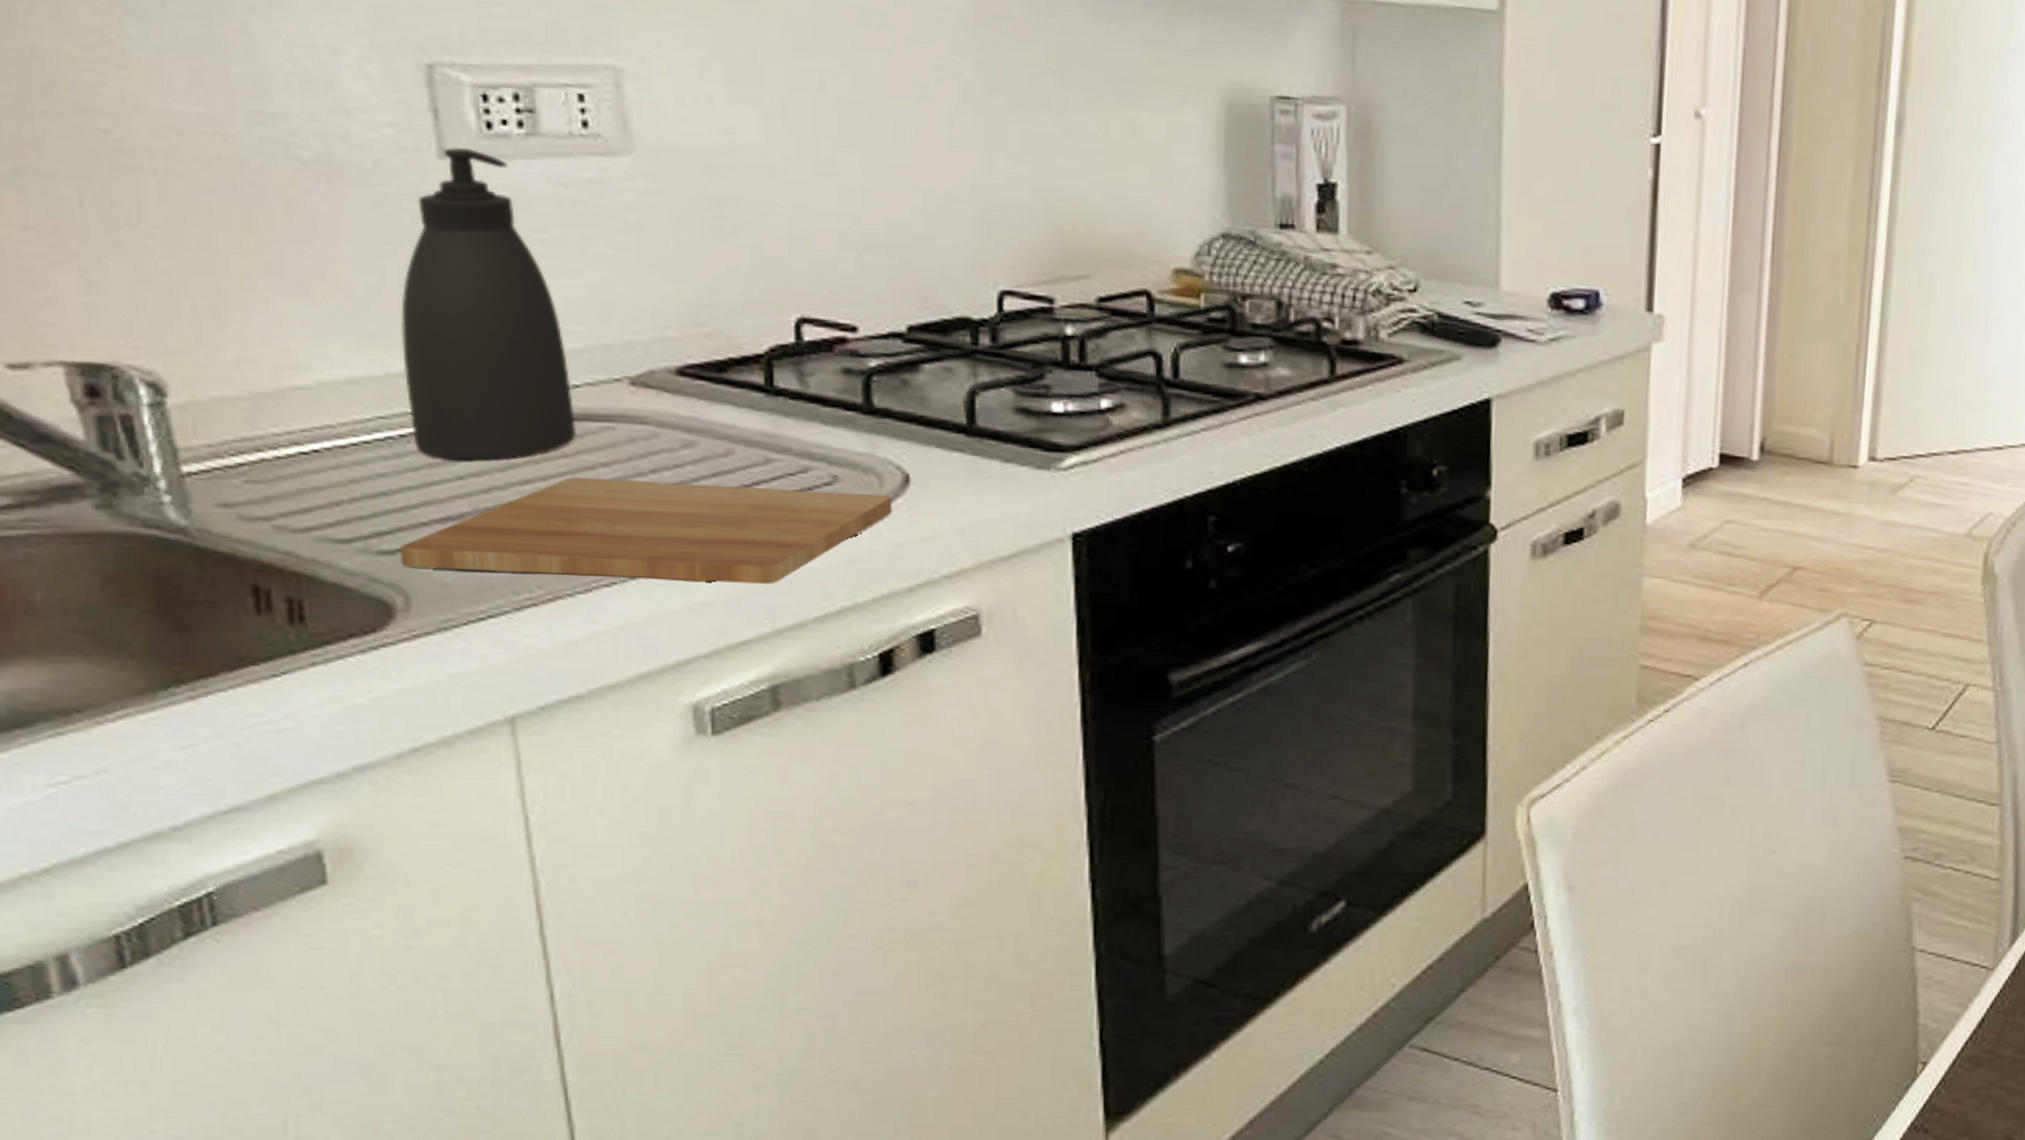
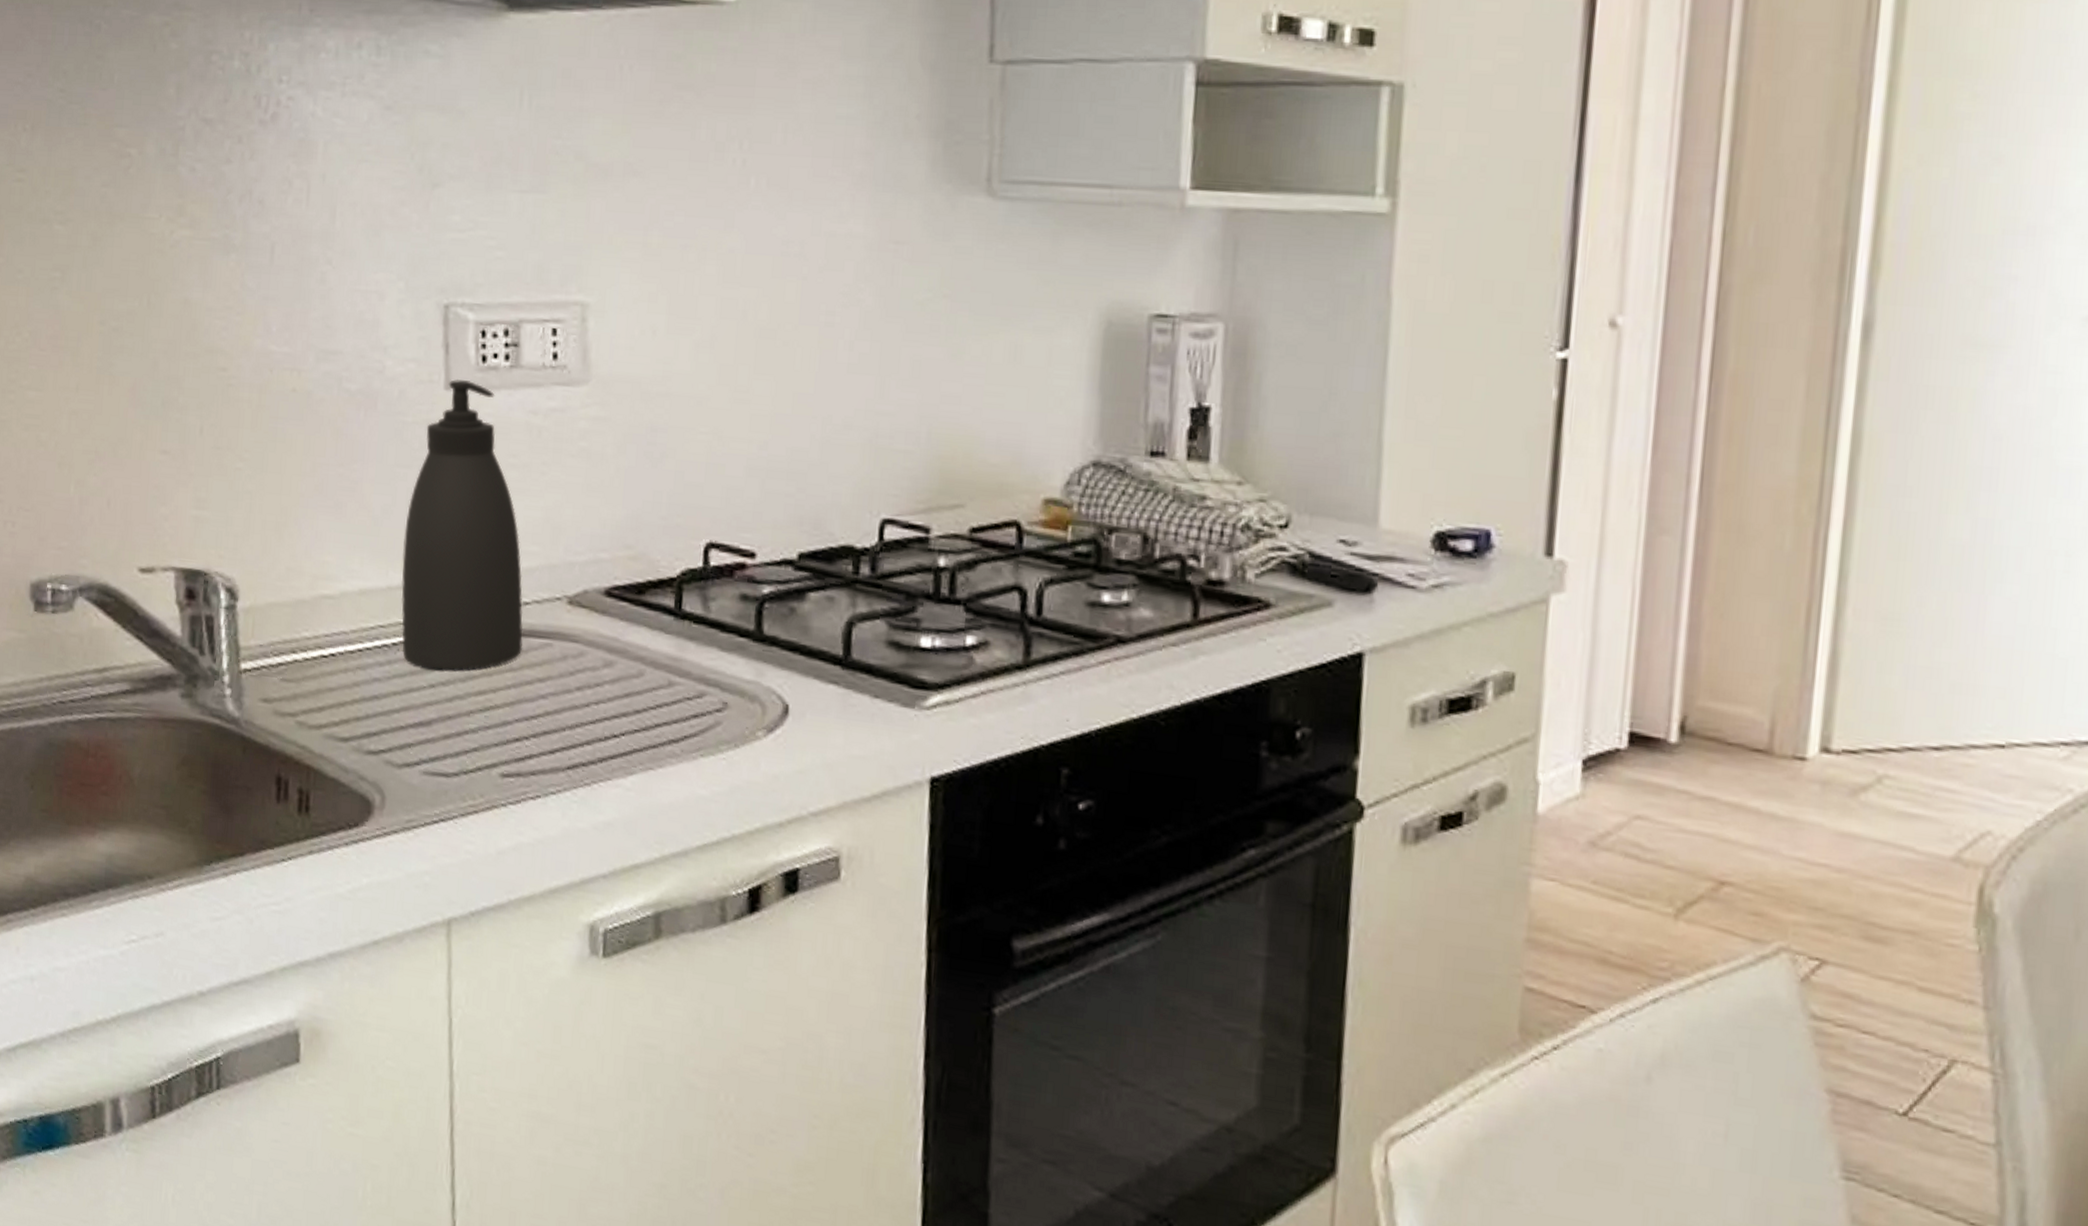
cutting board: present [400,476,893,584] -> none [382,690,772,809]

